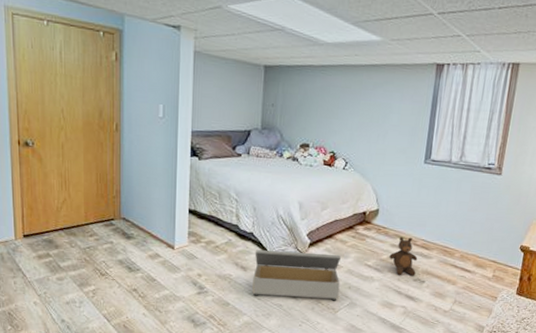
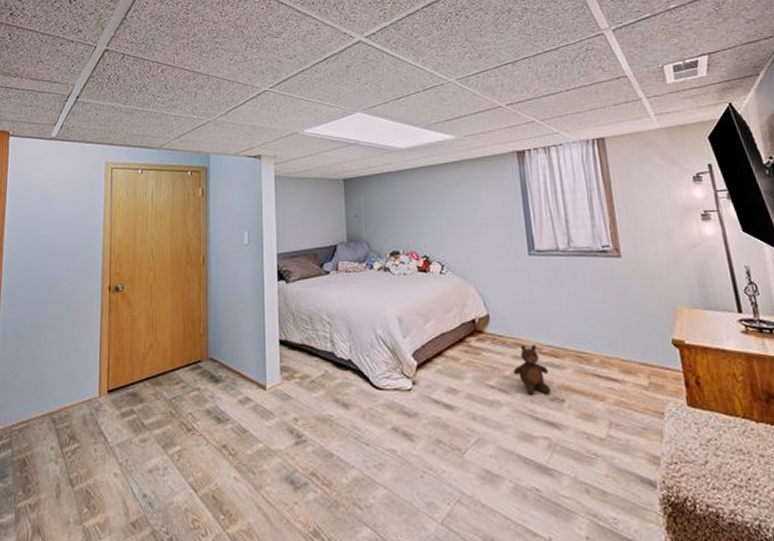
storage ottoman: present [252,250,342,301] -> none [356,376,463,441]

